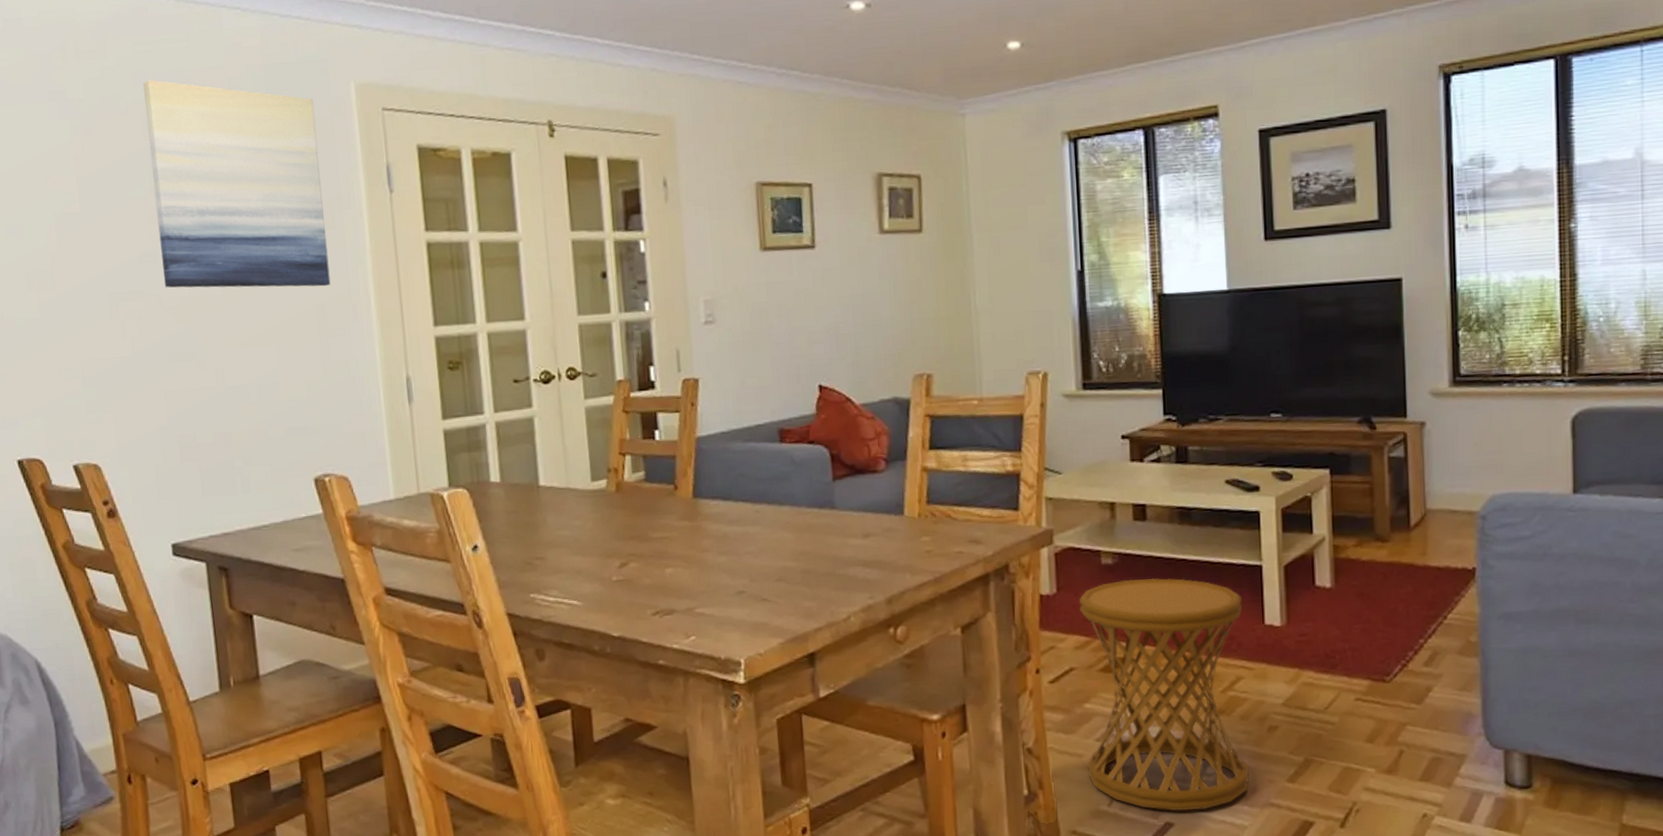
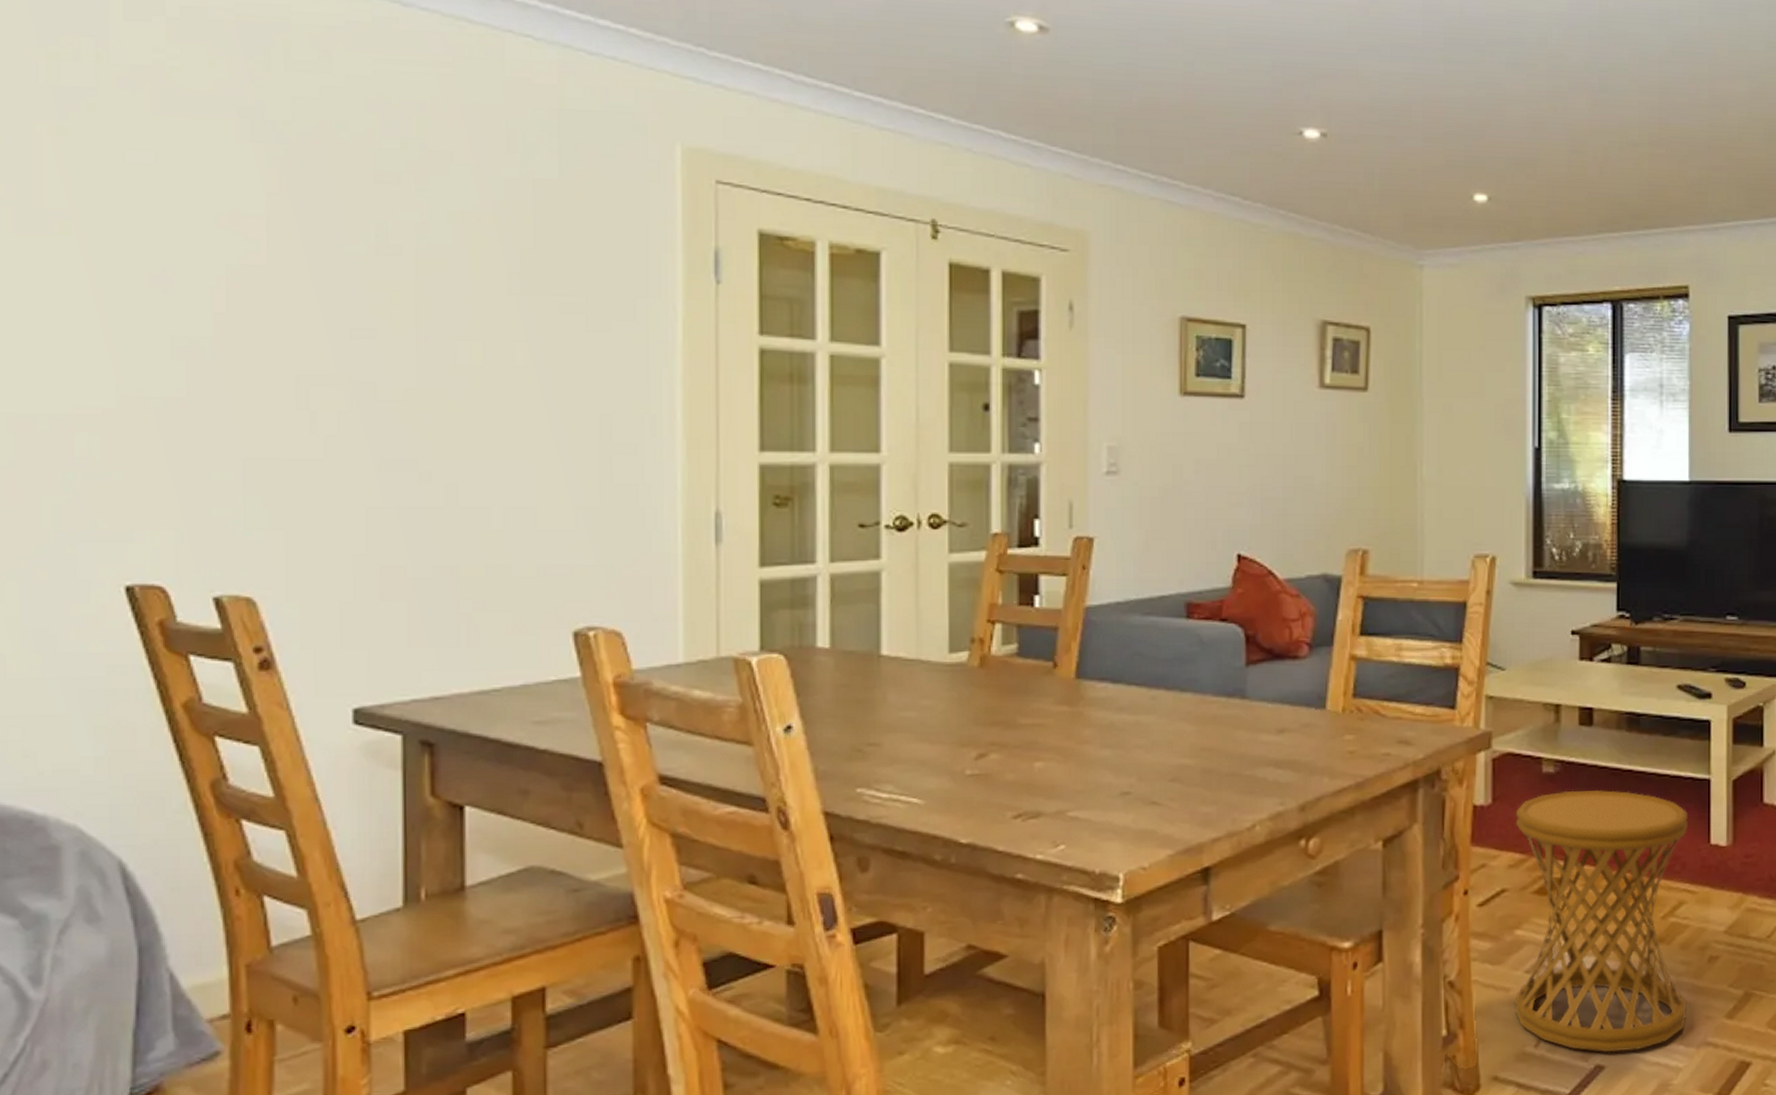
wall art: present [143,79,331,288] -> none [381,108,623,391]

